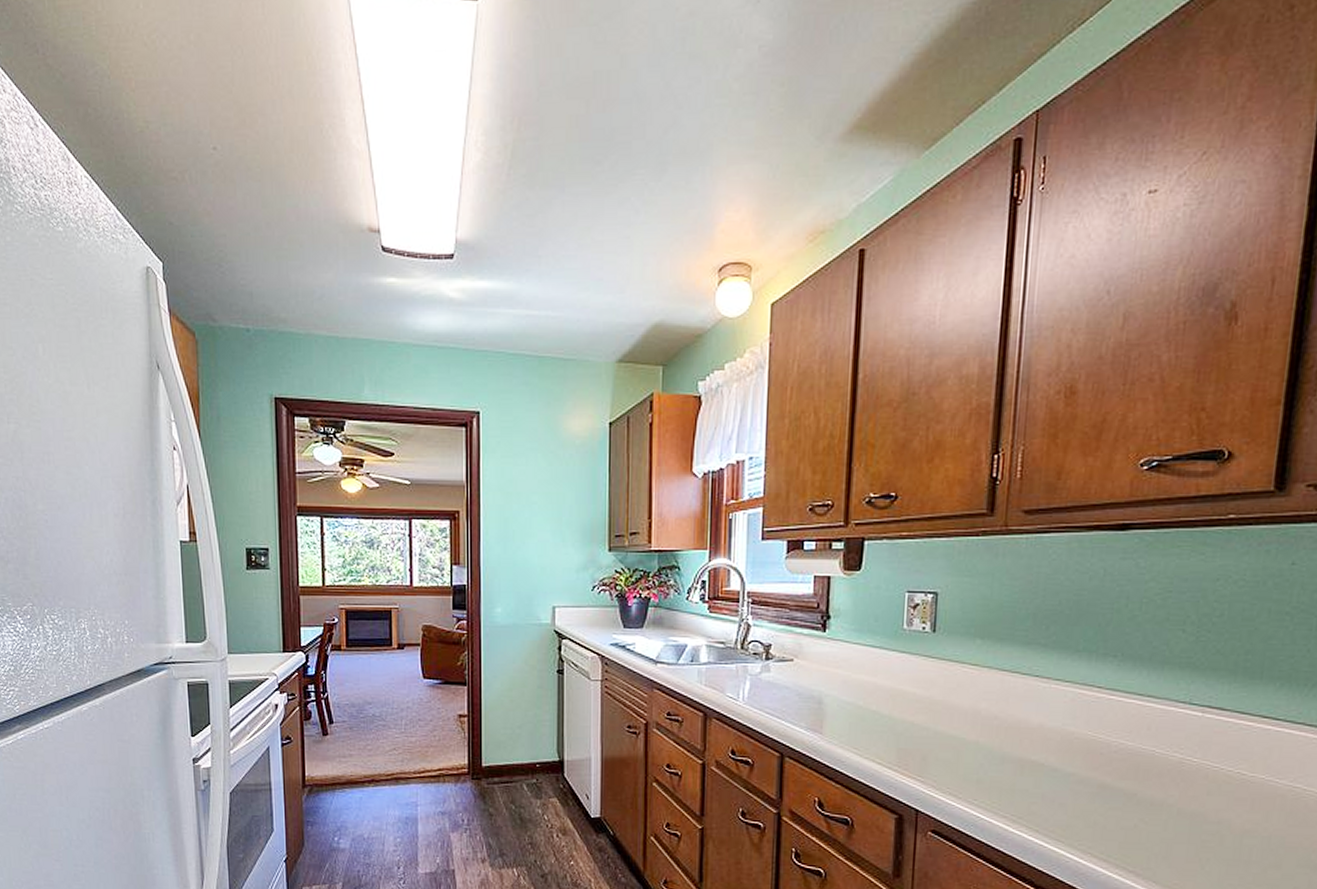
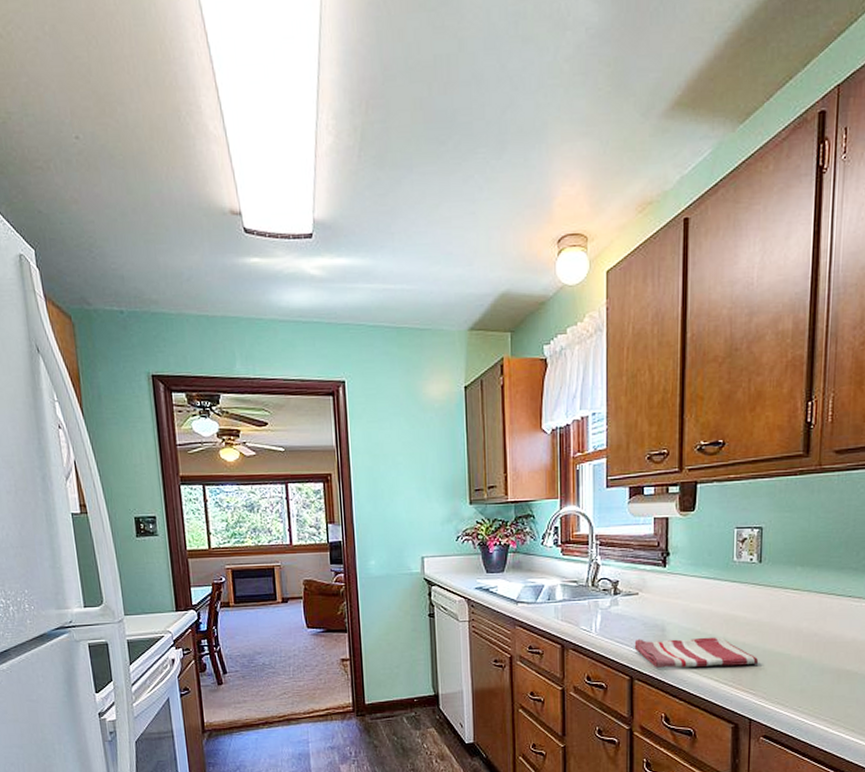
dish towel: none [786,711,929,748] -> present [634,637,759,668]

